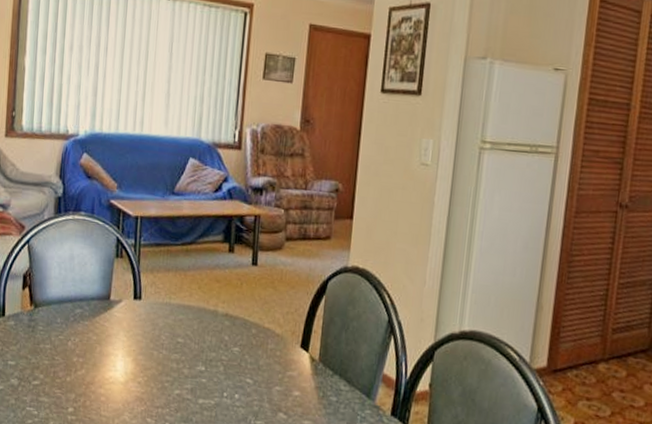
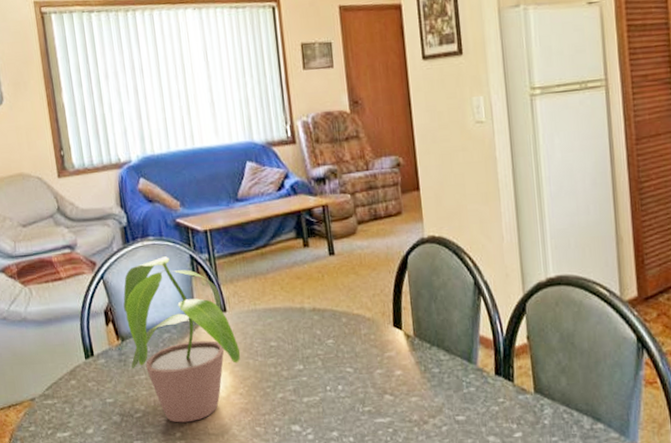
potted plant: none [38,233,147,400] -> present [123,256,241,423]

